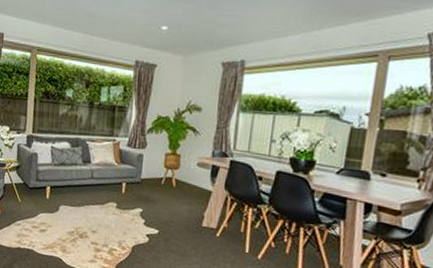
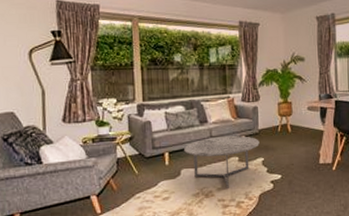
coffee table: none [65,179,140,233] -> present [184,136,260,188]

